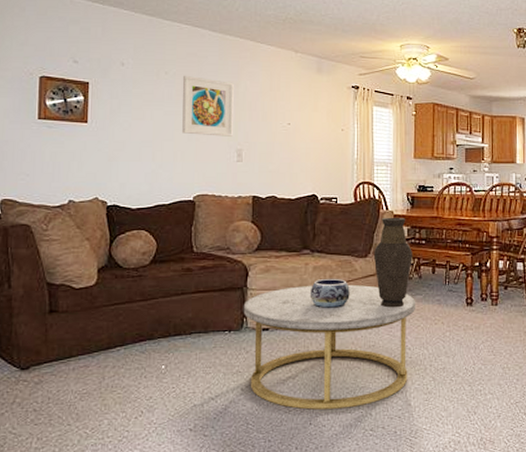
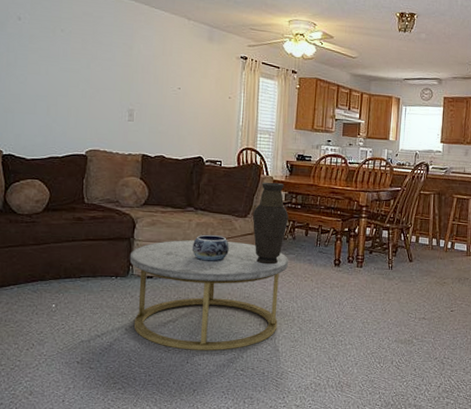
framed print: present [182,75,234,137] -> none [76,34,128,97]

